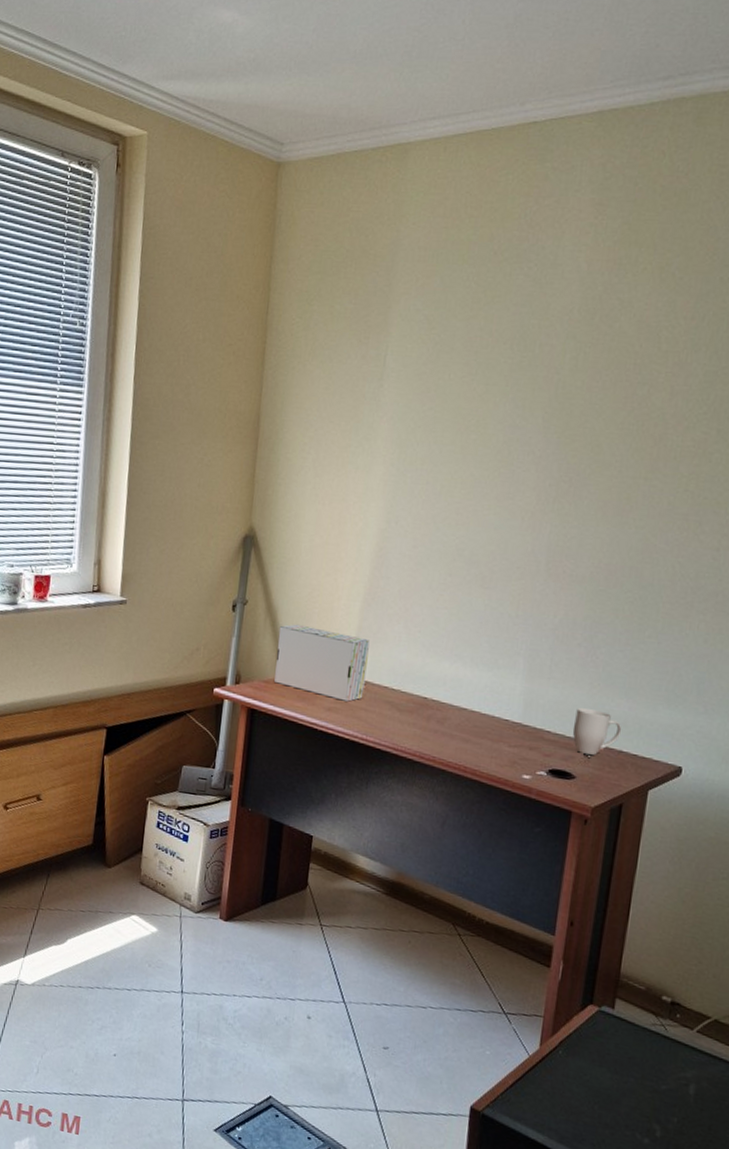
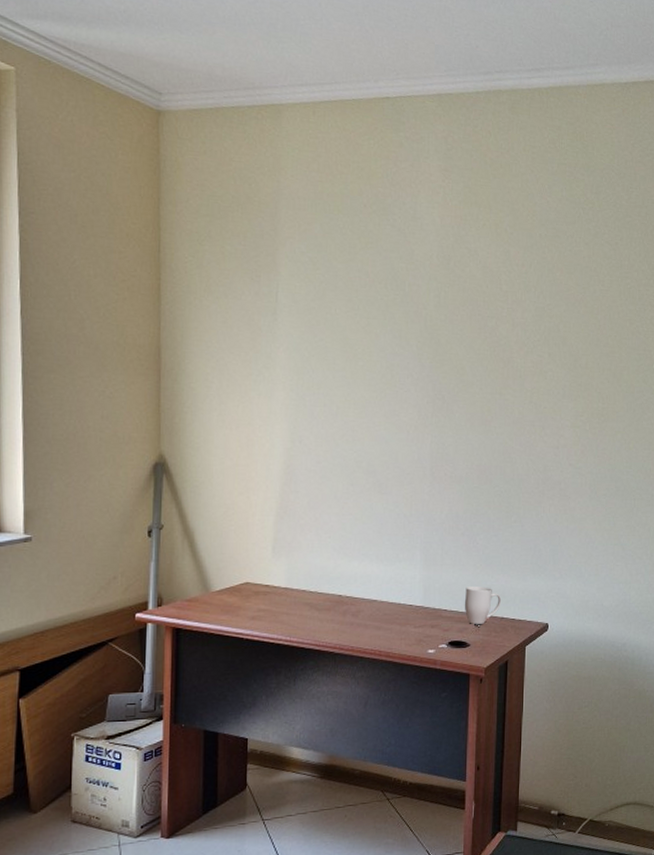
file organizer: present [273,624,370,702] -> none [196,542,285,608]

